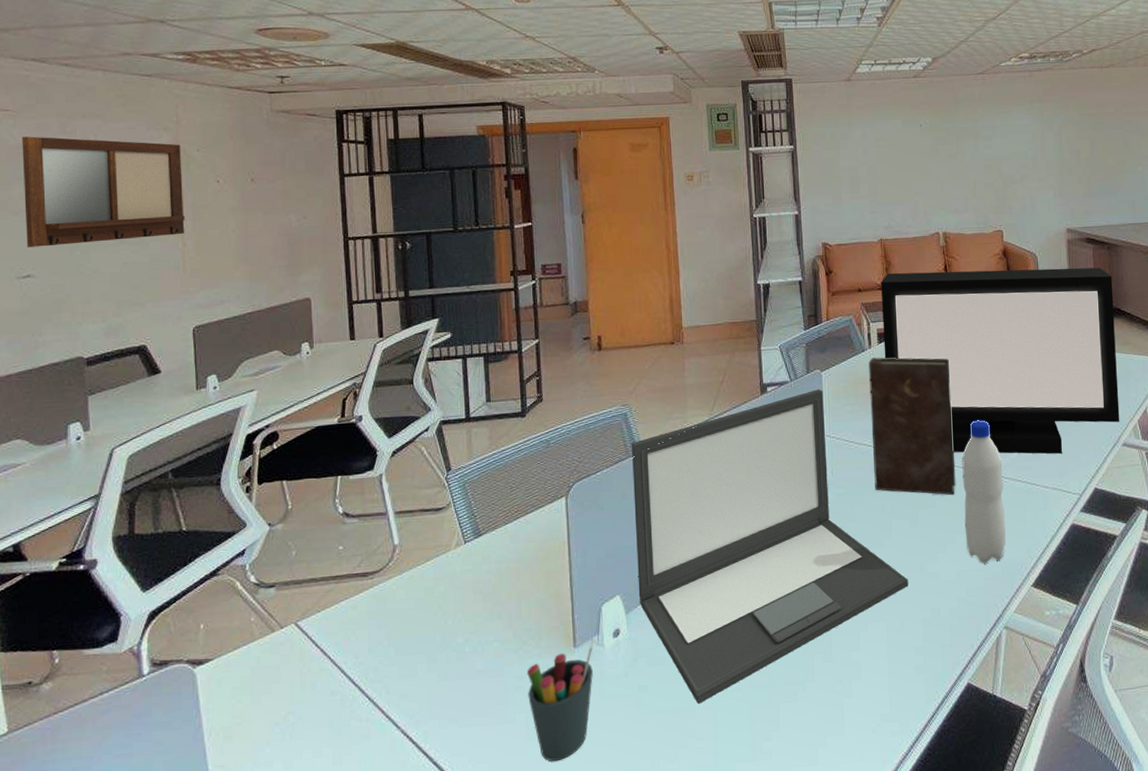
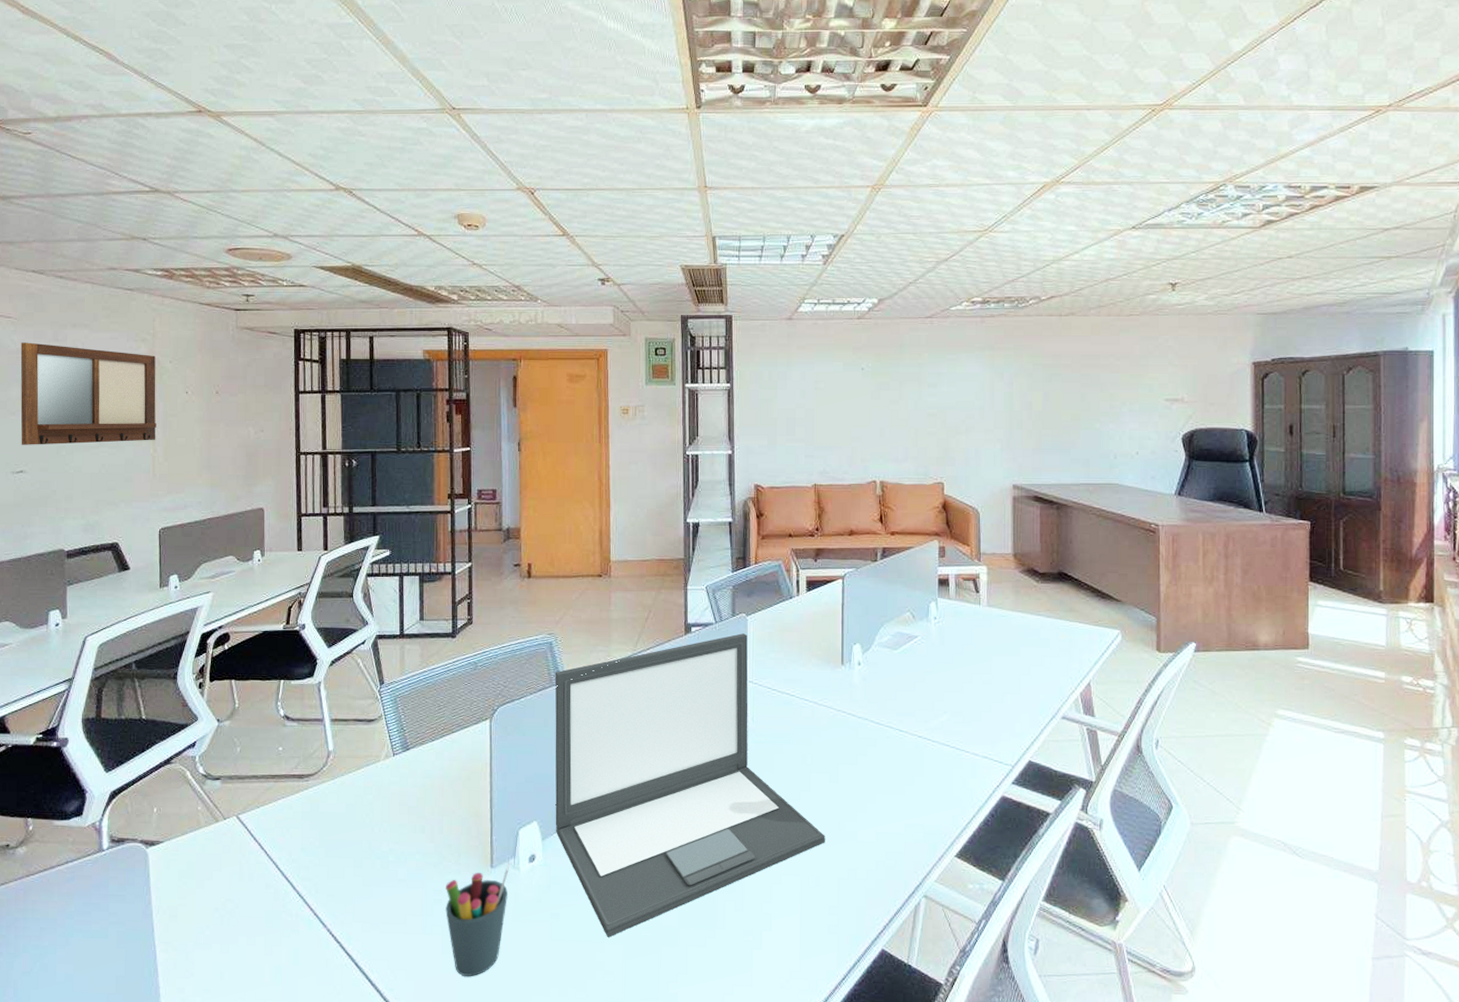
book: present [869,357,956,495] -> none [795,605,881,753]
monitor: present [880,267,1120,454] -> none [812,519,1061,721]
water bottle: present [962,420,1006,563] -> none [887,678,931,827]

